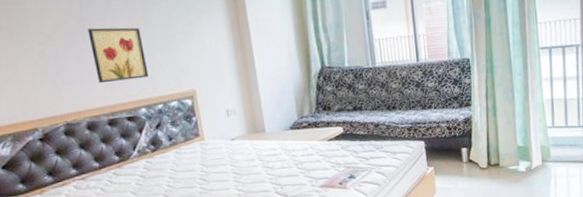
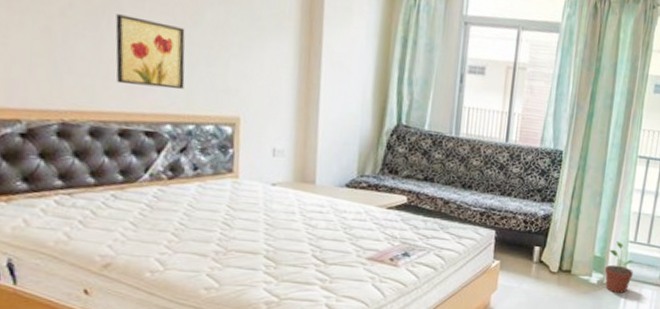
potted plant: none [530,129,558,176] -> present [604,242,633,293]

